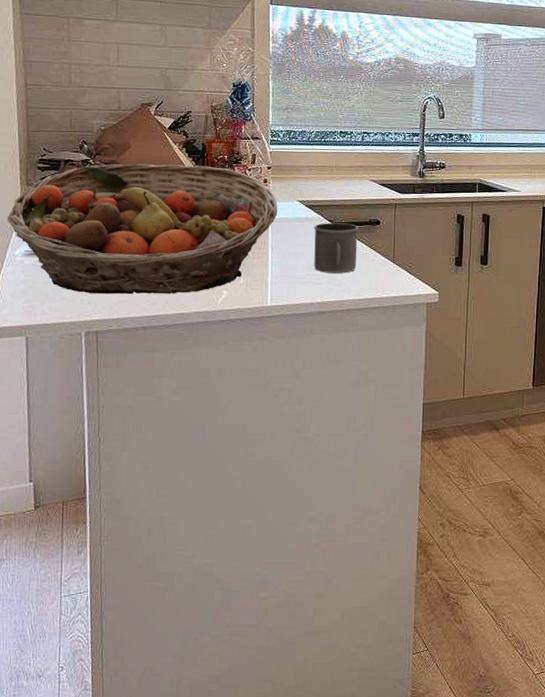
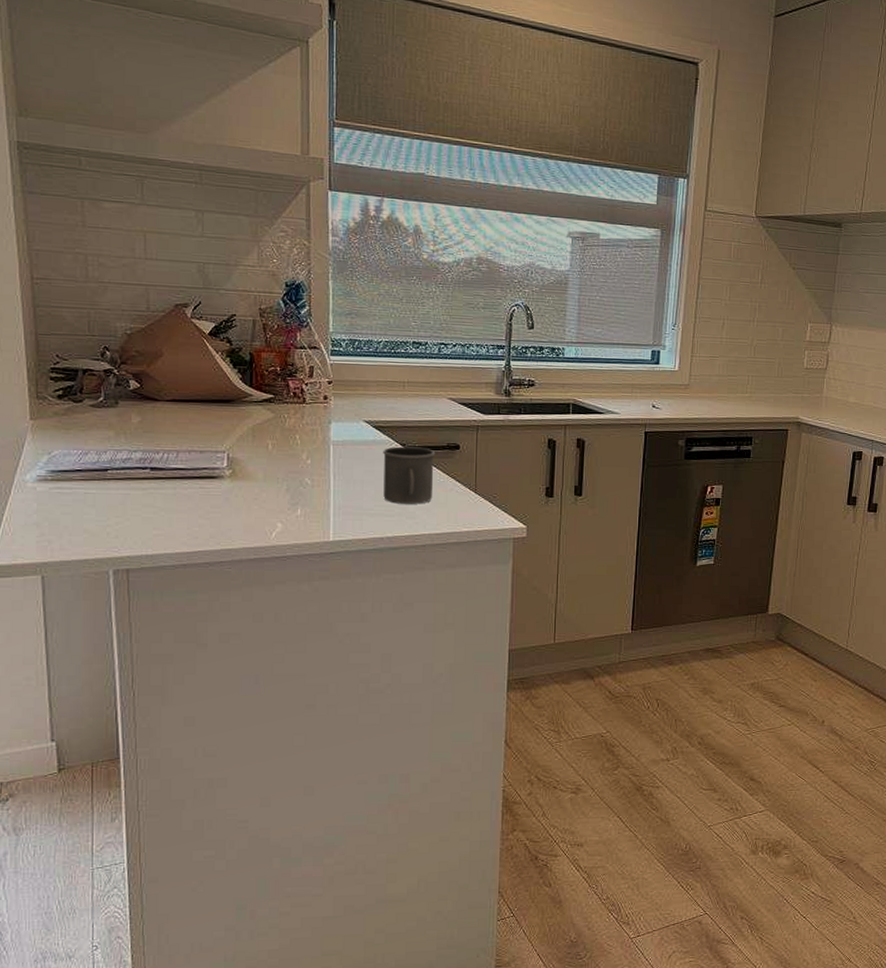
fruit basket: present [7,164,278,294] -> none [13,375,341,527]

